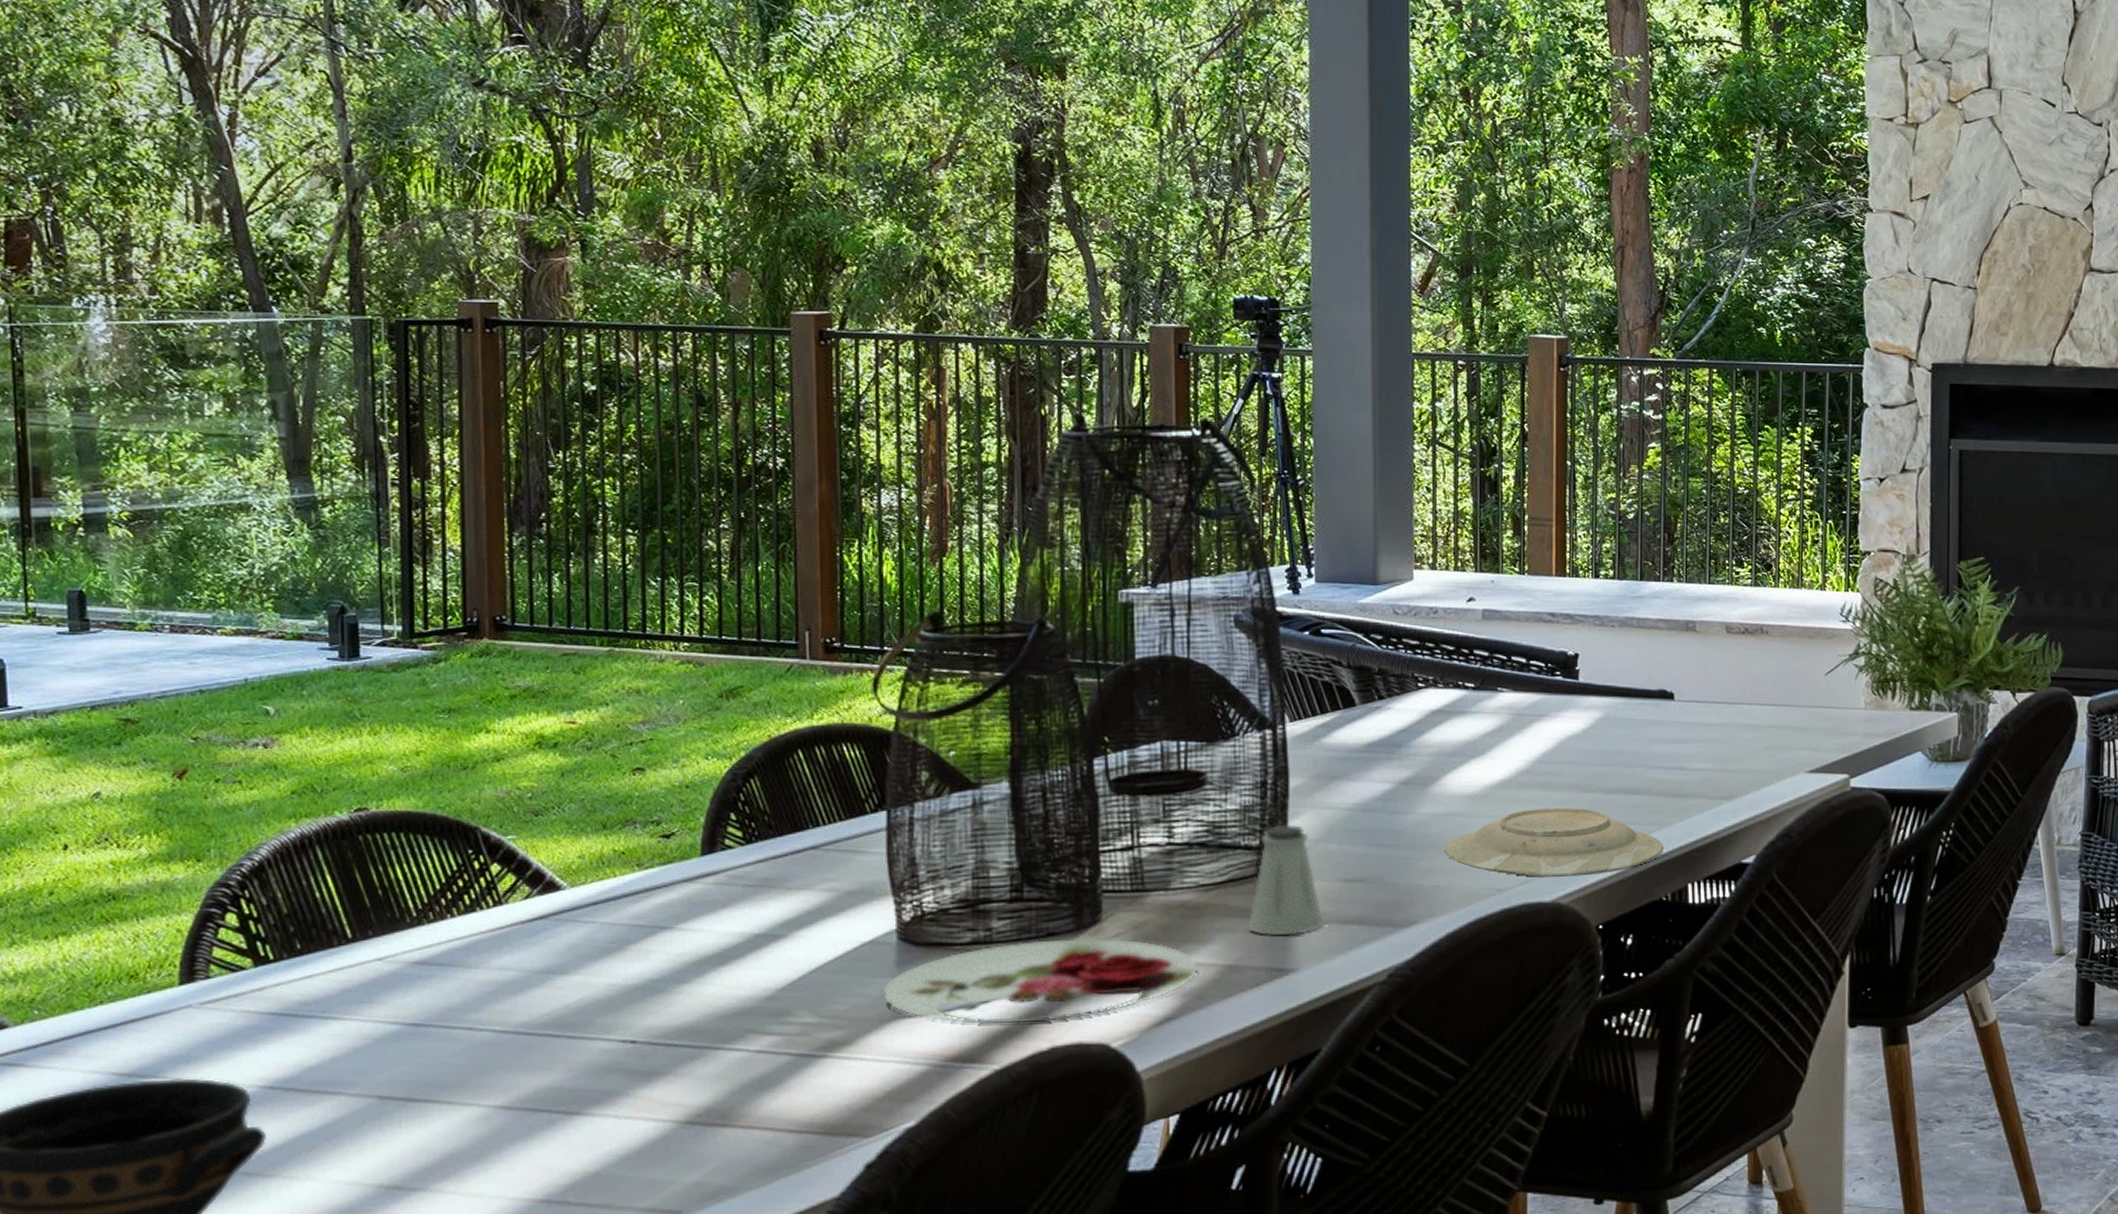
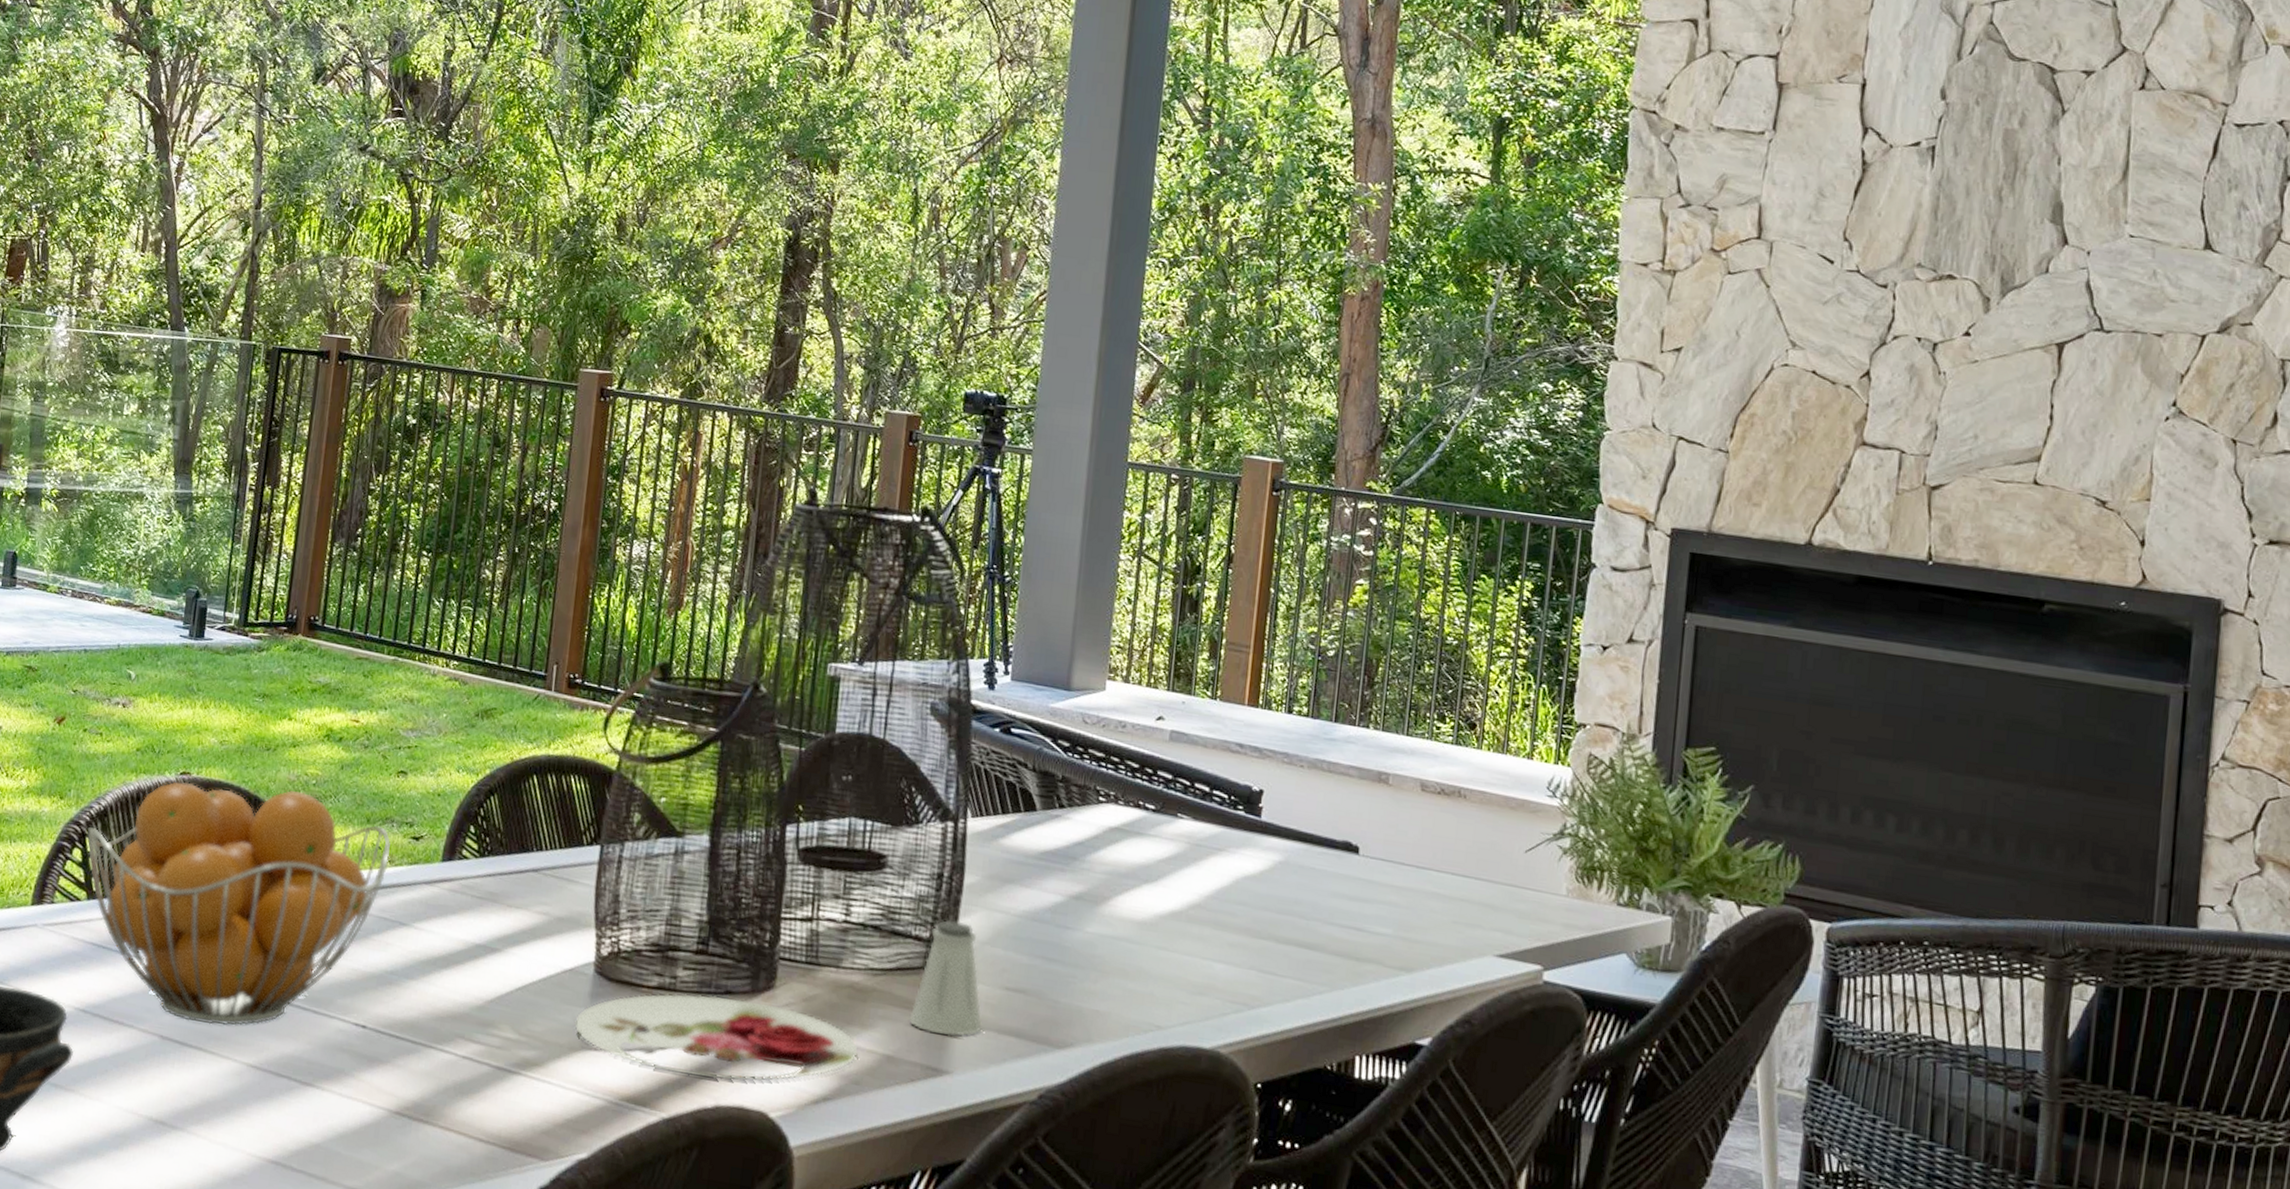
fruit basket: none [242,807,637,1075] -> present [87,781,391,1026]
plate: present [1445,807,1665,877] -> none [1108,946,1334,1029]

